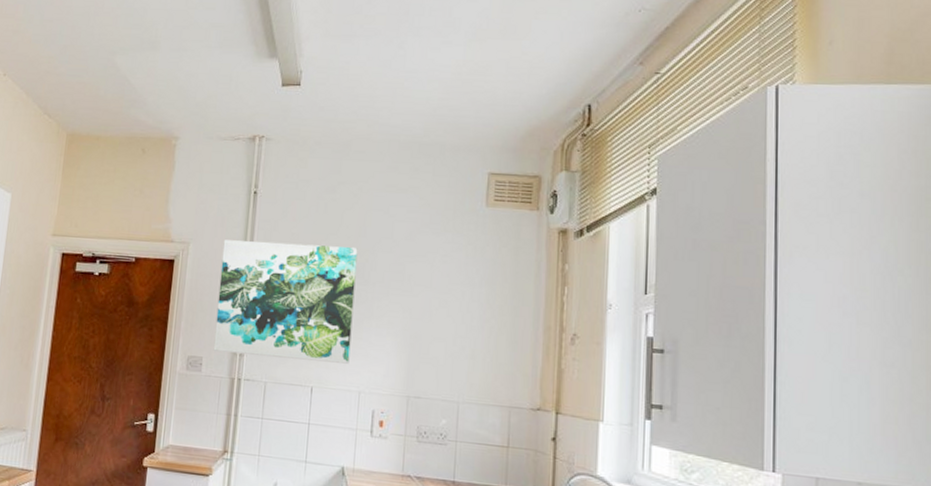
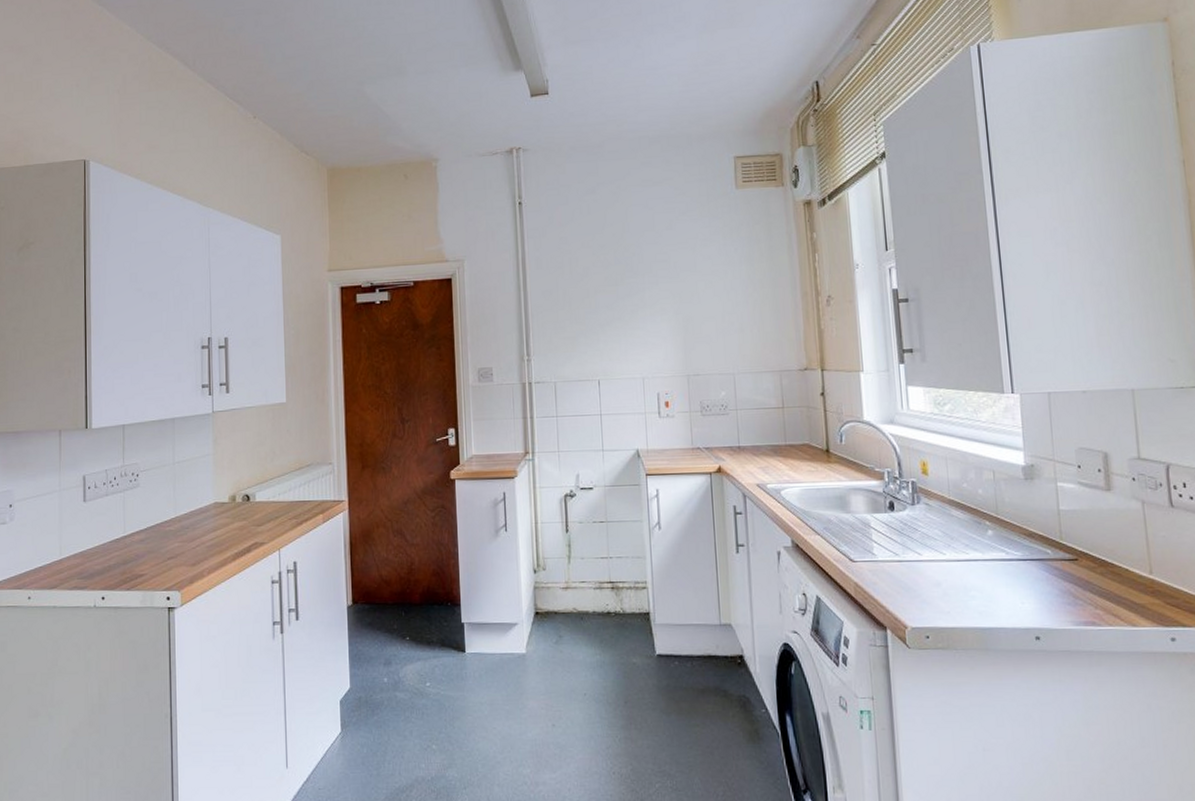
wall art: present [213,240,358,364] -> none [496,242,630,360]

